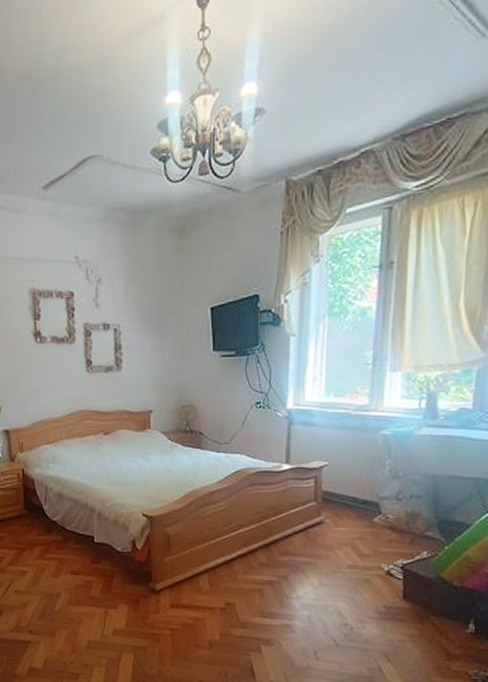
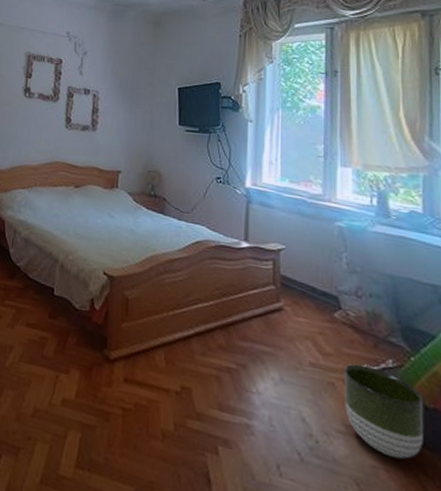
planter: none [379,560,453,631] -> present [345,364,425,459]

